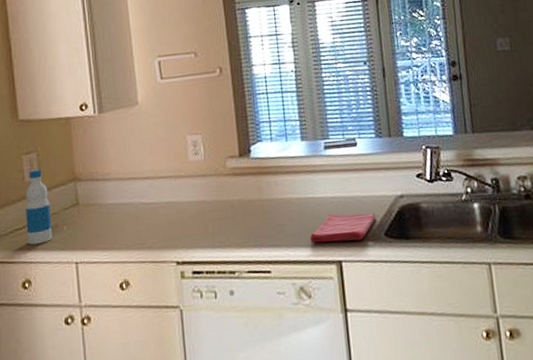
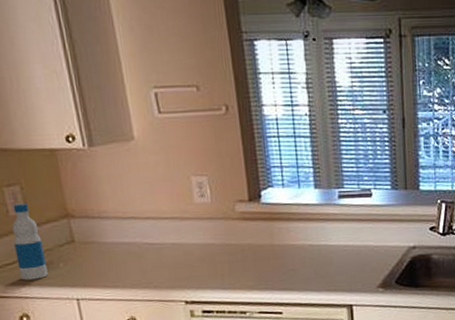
dish towel: present [310,213,376,243] -> none [321,261,388,288]

